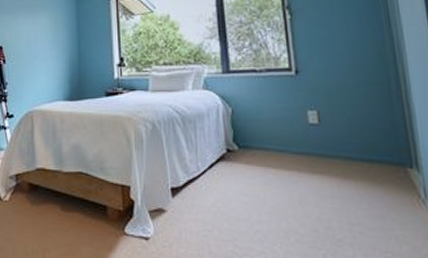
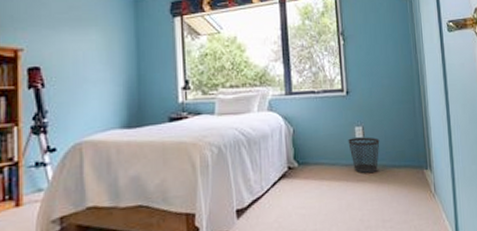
wastebasket: none [299,123,342,166] -> present [348,137,380,174]

